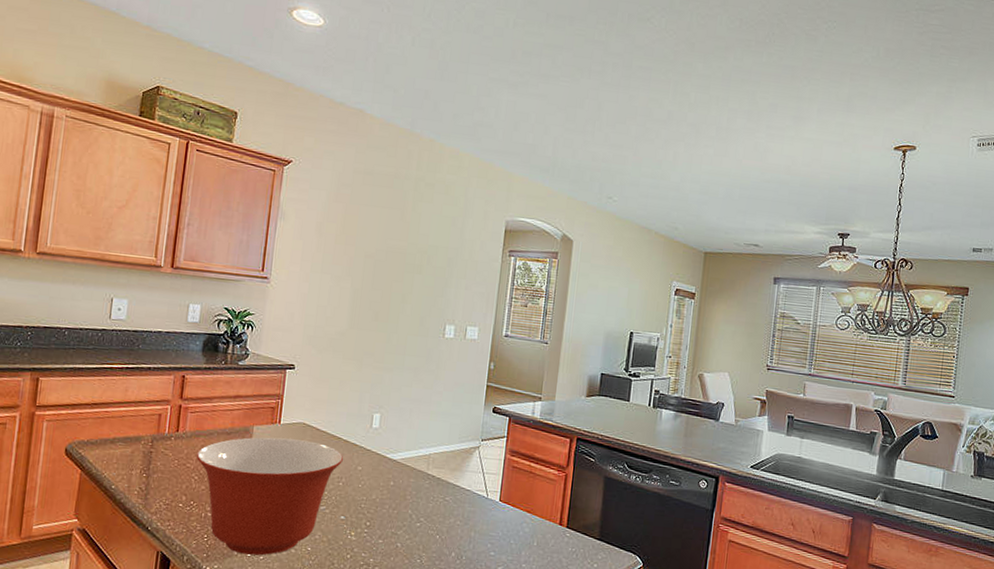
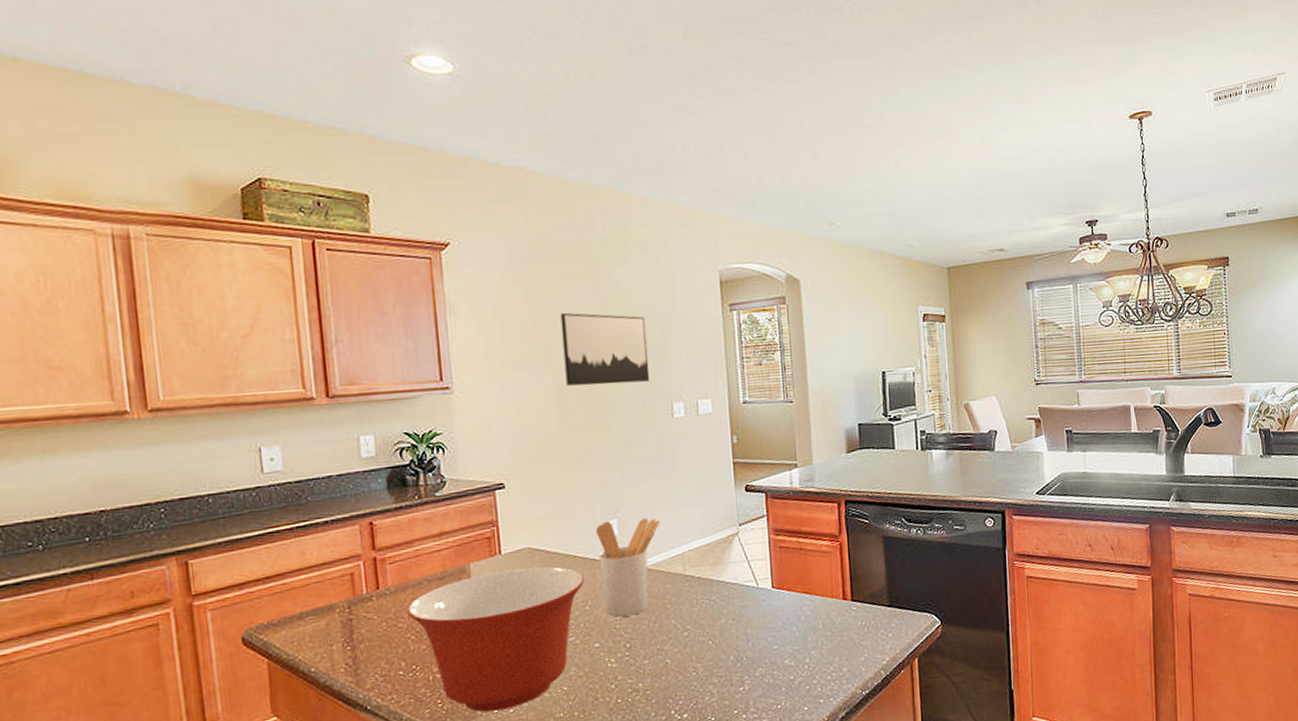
utensil holder: none [356,413,416,499] -> present [596,518,661,617]
wall art: none [361,233,437,303] -> present [560,312,650,386]

